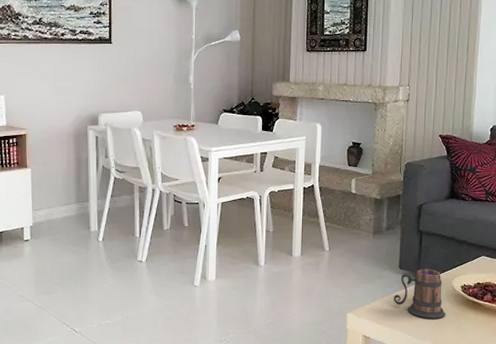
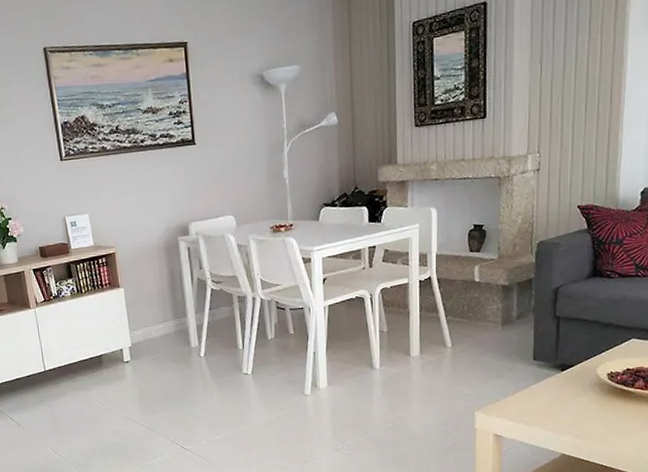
mug: present [393,268,446,319] -> none [527,357,589,412]

